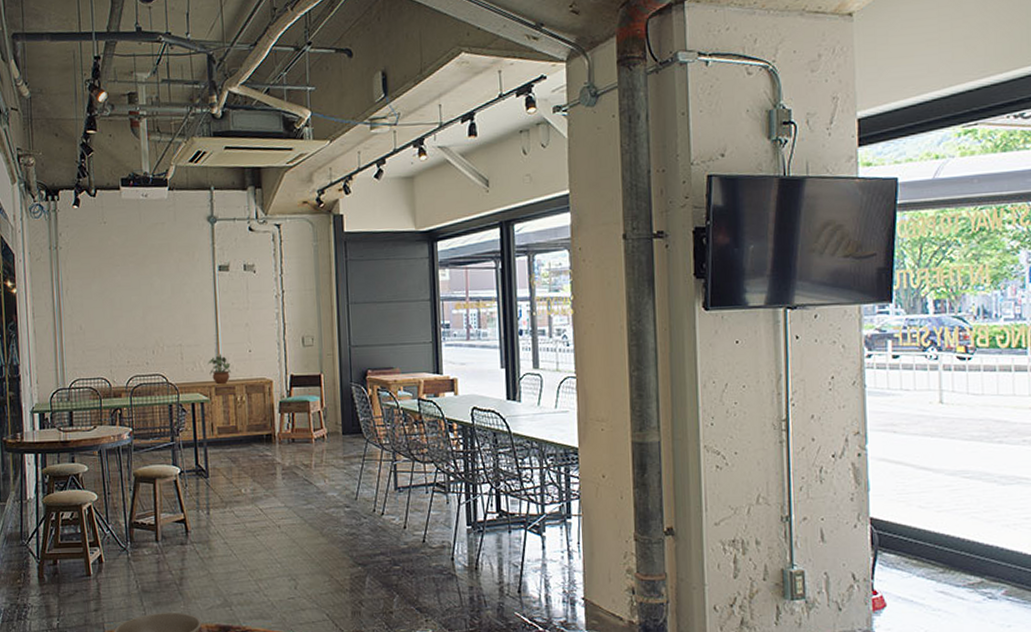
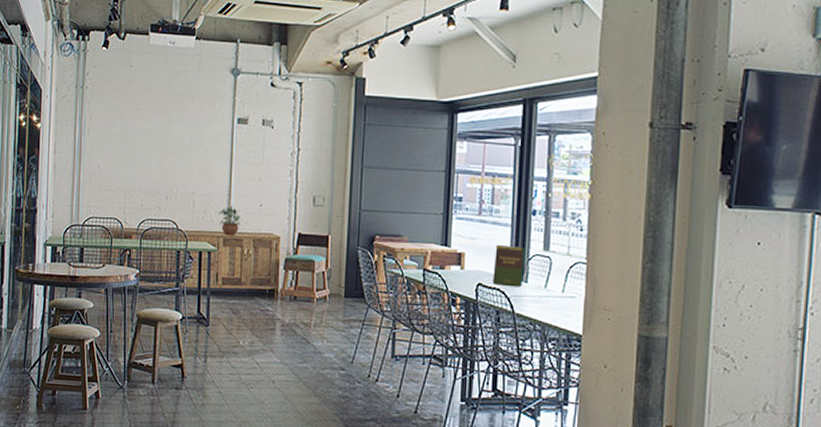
books: none [486,367,517,408] -> present [492,244,526,287]

